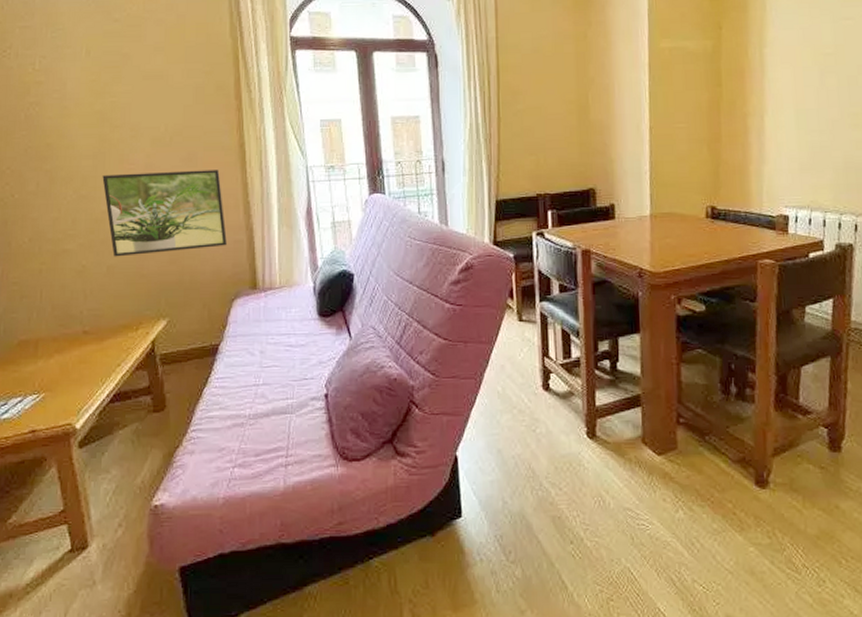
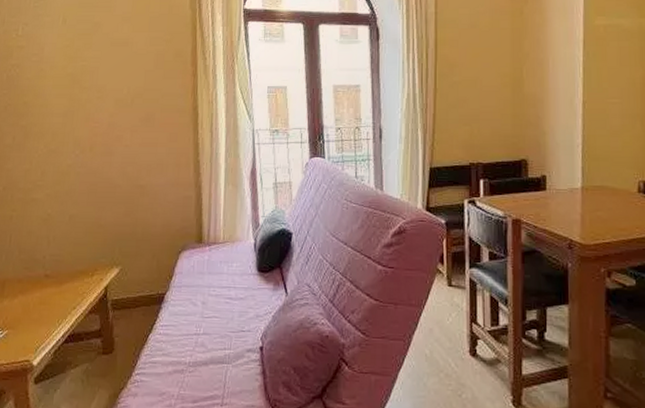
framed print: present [102,170,227,257] -> none [70,130,177,207]

